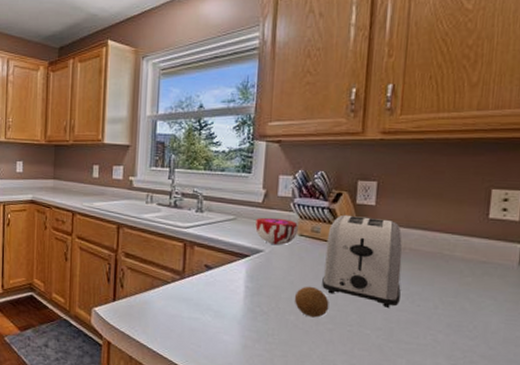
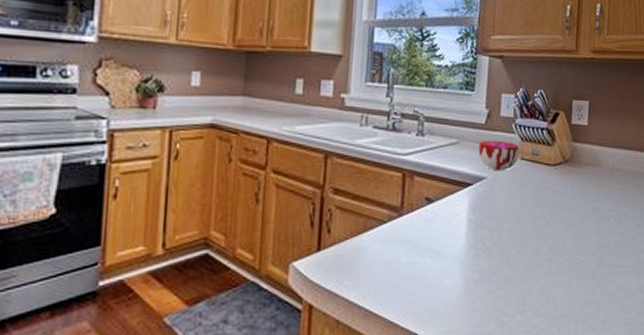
fruit: present [294,286,329,318] -> none [515,214,549,249]
toaster: present [322,214,402,308] -> none [542,135,610,231]

